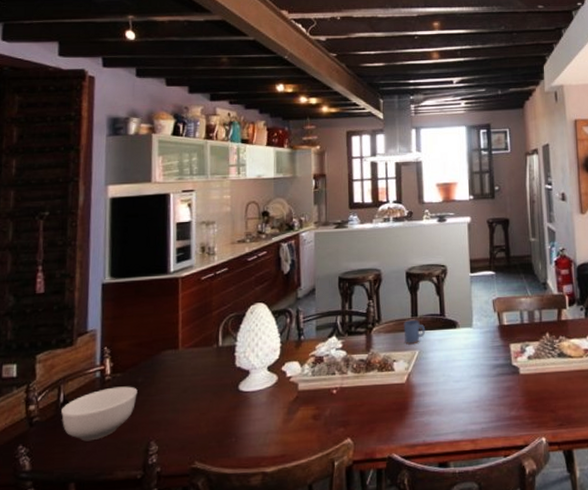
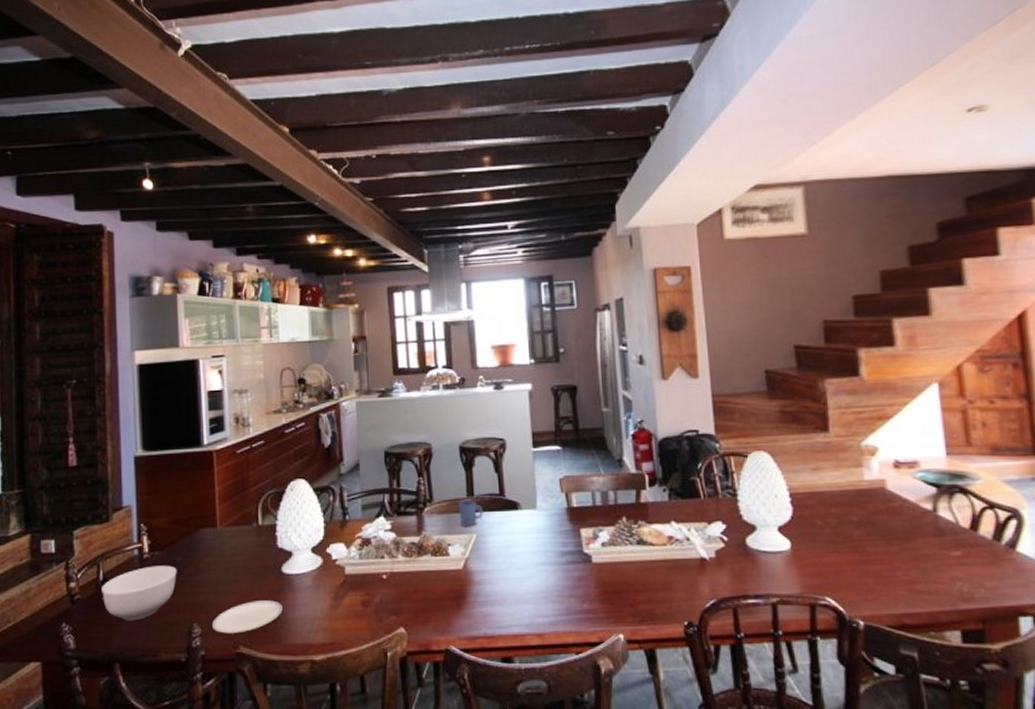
plate: none [169,417,238,450] -> present [212,600,283,634]

